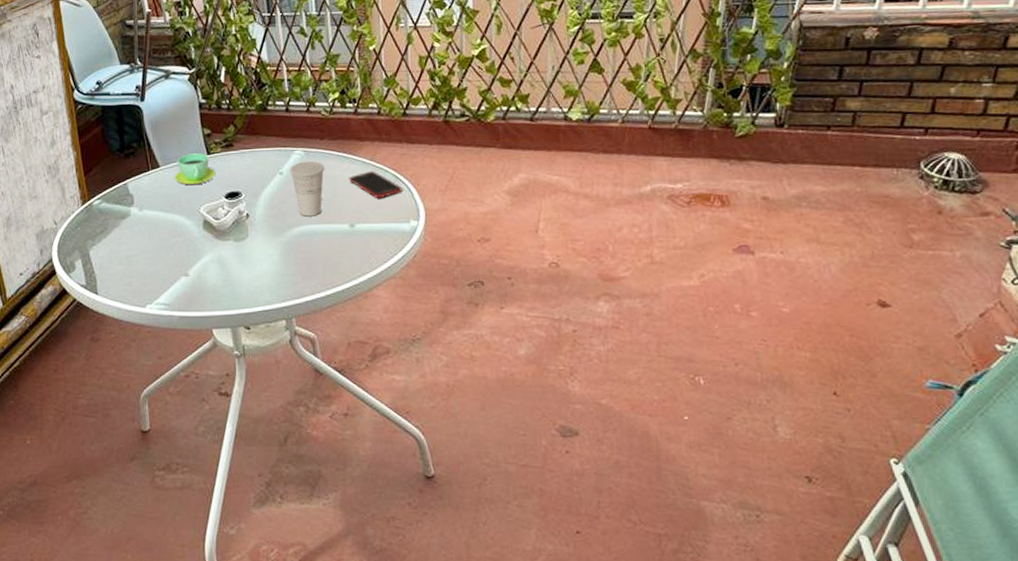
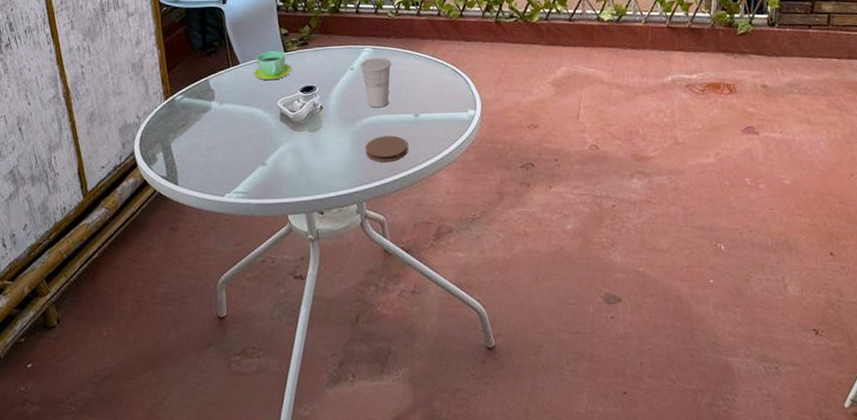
coaster: none [294,247,342,277] -> present [365,135,408,163]
cell phone: present [349,170,403,199] -> none [413,65,461,91]

